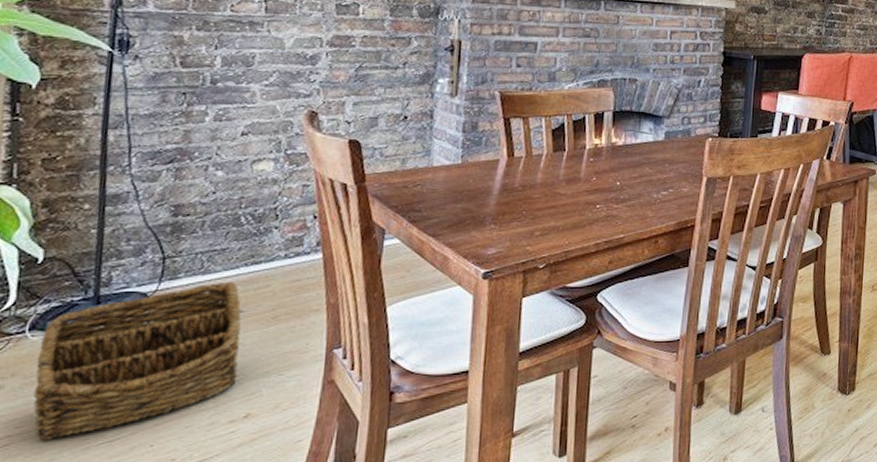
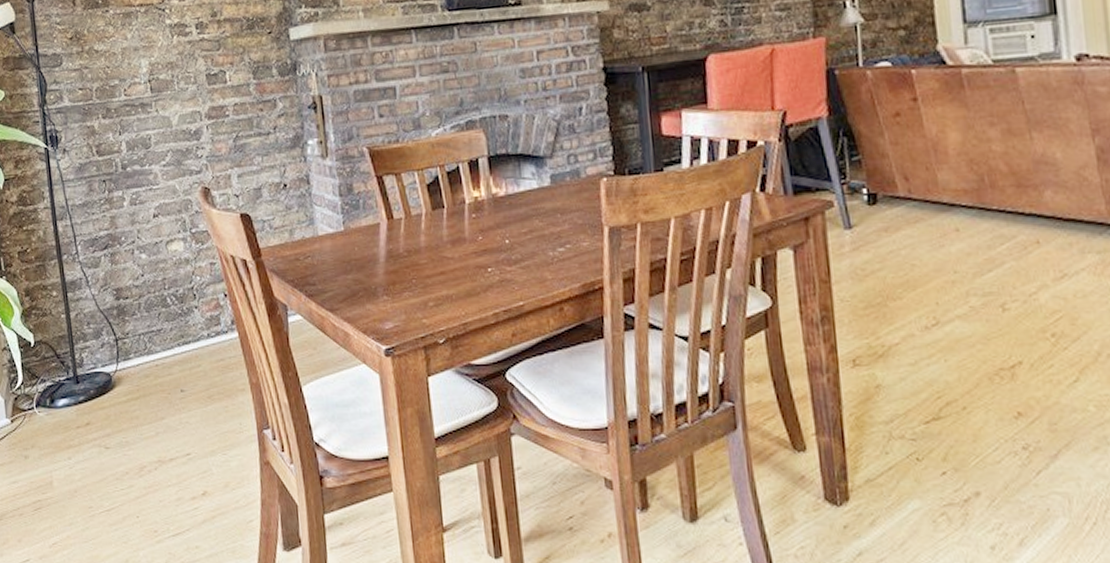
basket: present [33,281,241,440] -> none [45,361,190,506]

